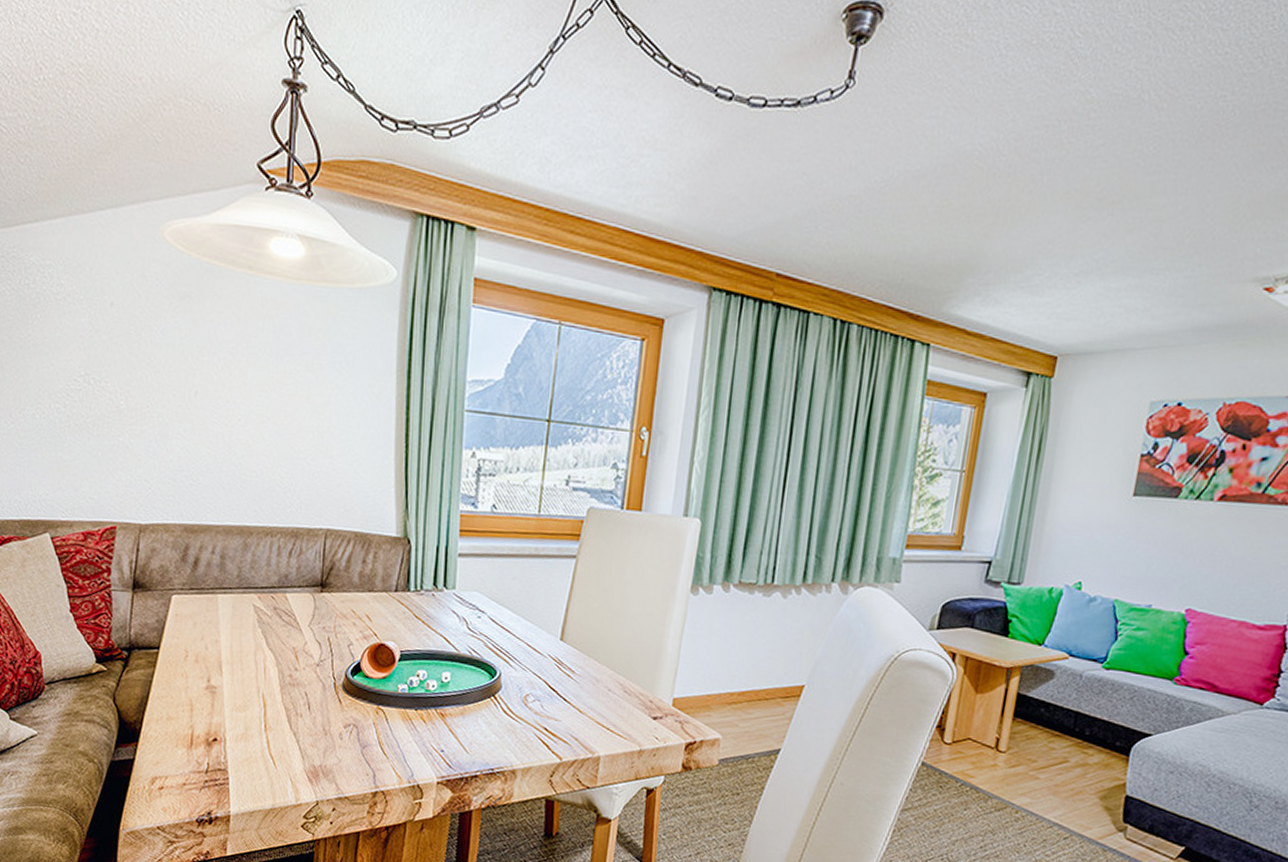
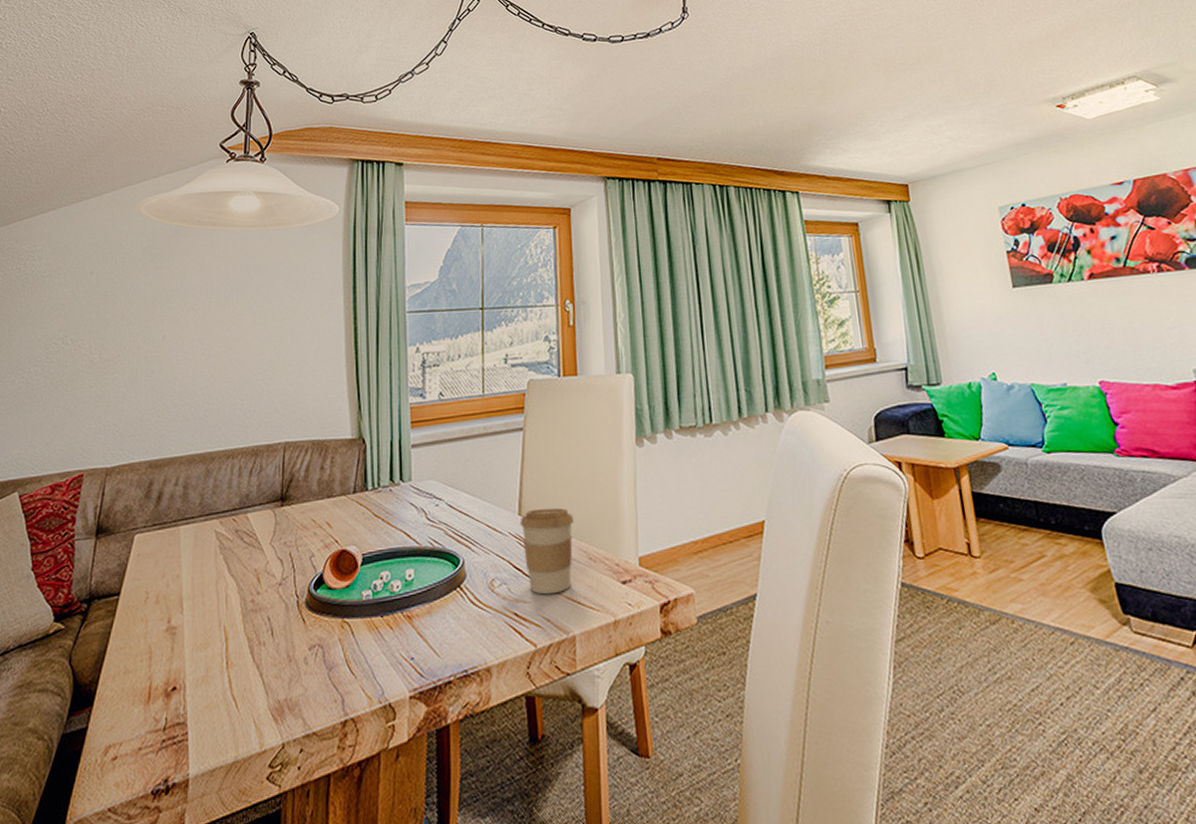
coffee cup: none [560,637,615,718] -> present [520,508,574,595]

